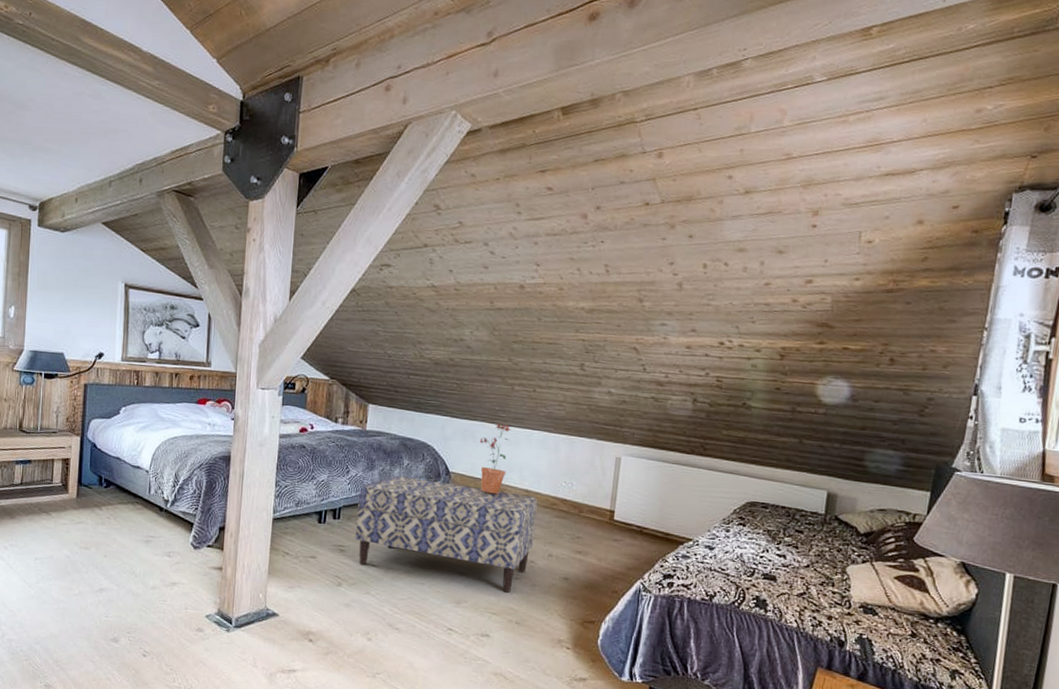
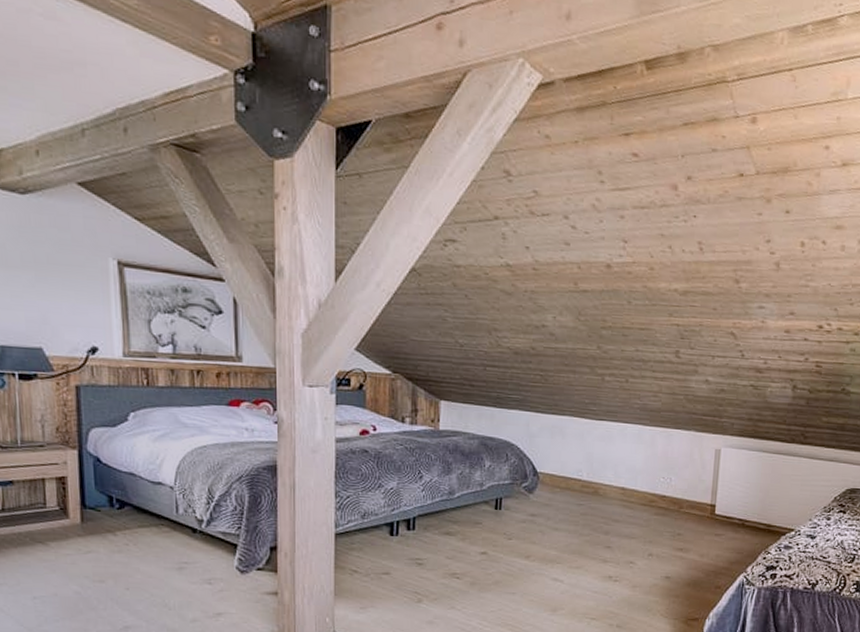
bench: present [355,475,538,593] -> none [434,478,635,596]
potted plant: present [479,422,511,494] -> none [569,416,603,494]

